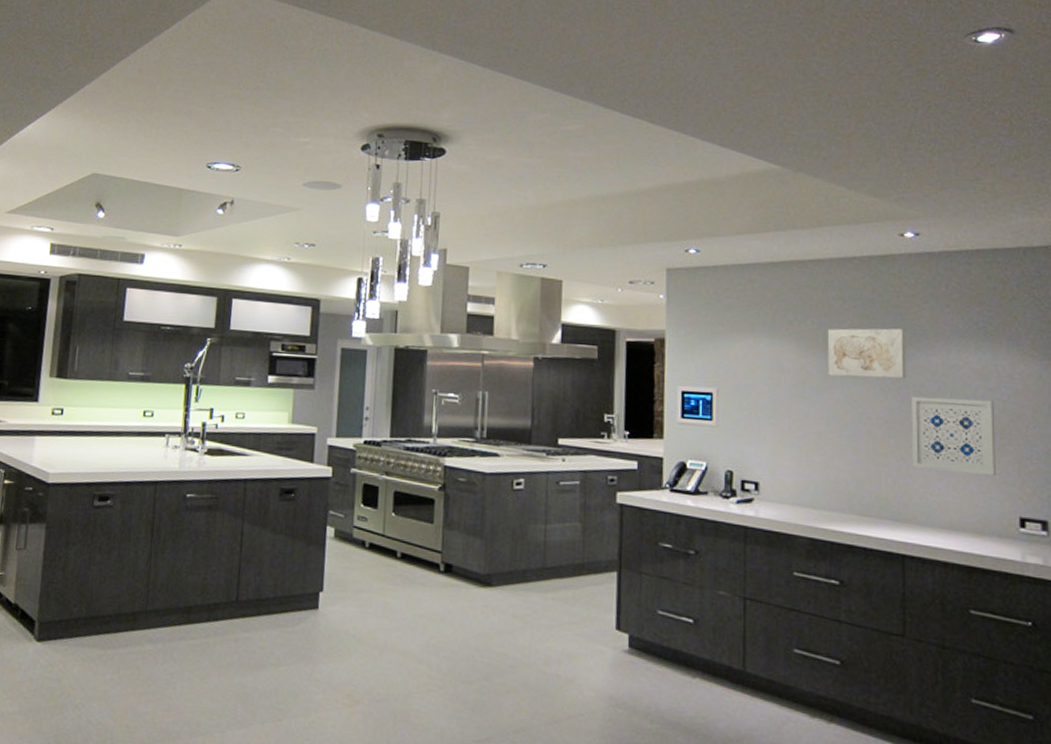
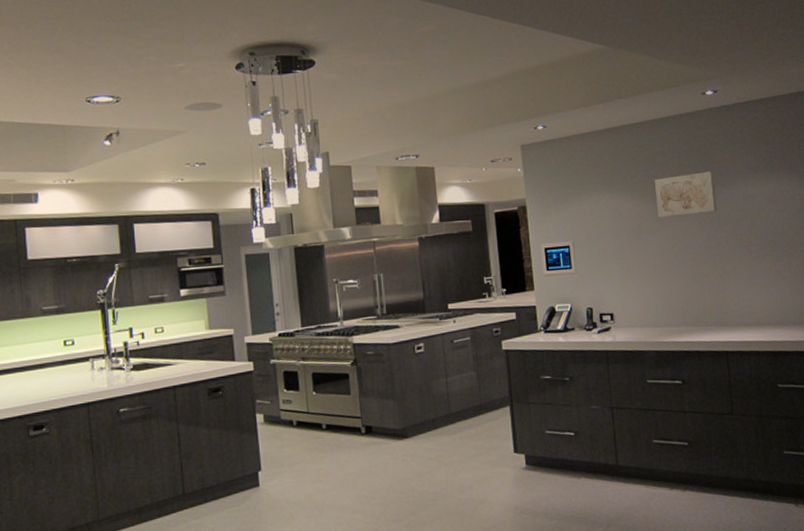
wall art: present [911,396,996,475] -> none [722,219,788,281]

